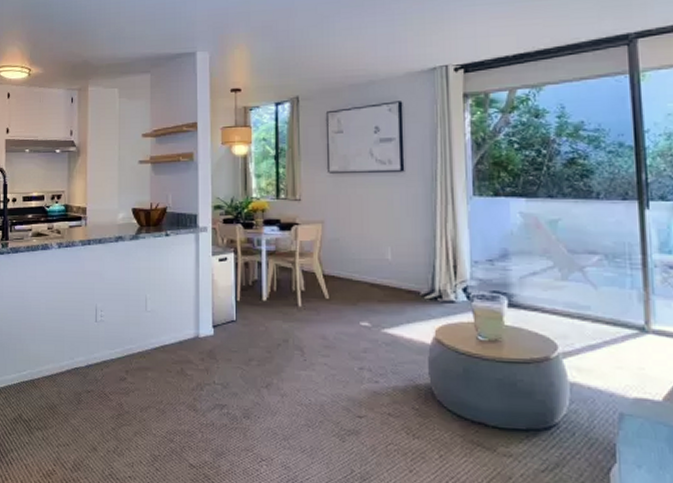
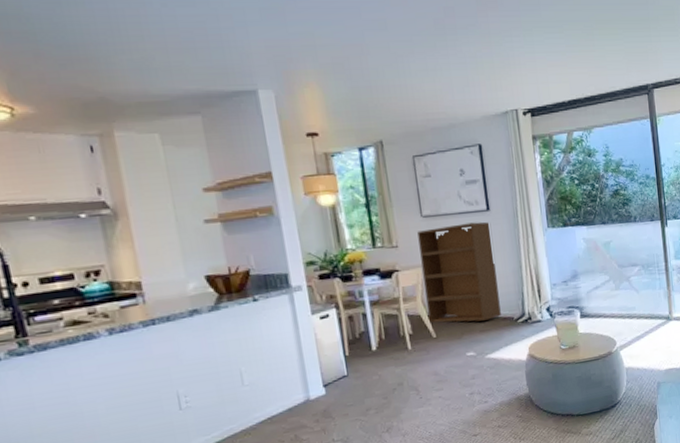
bookshelf: none [322,182,405,290] -> present [417,222,501,323]

